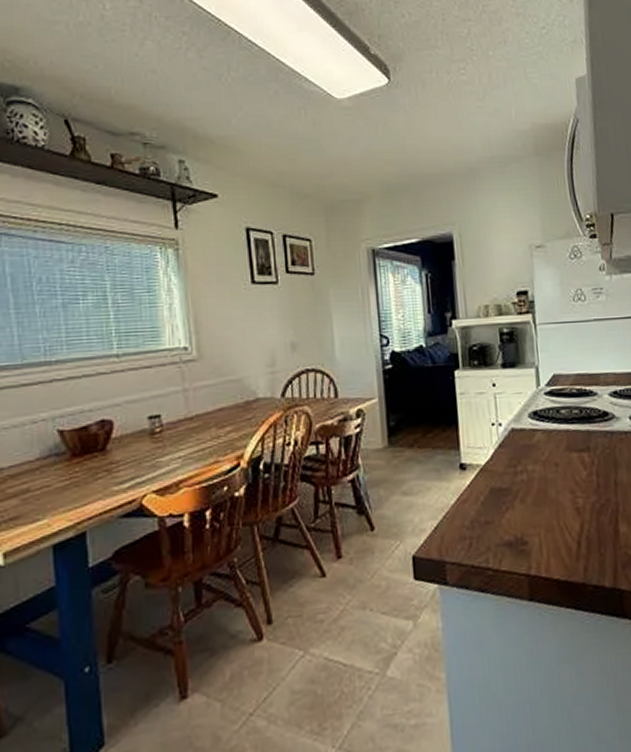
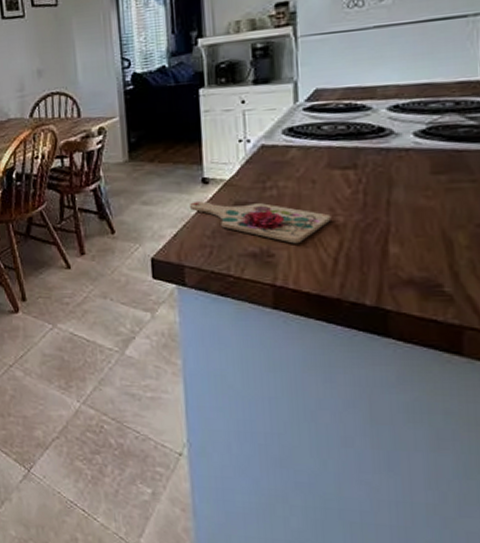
cutting board: none [448,488,573,529] -> present [189,201,332,244]

